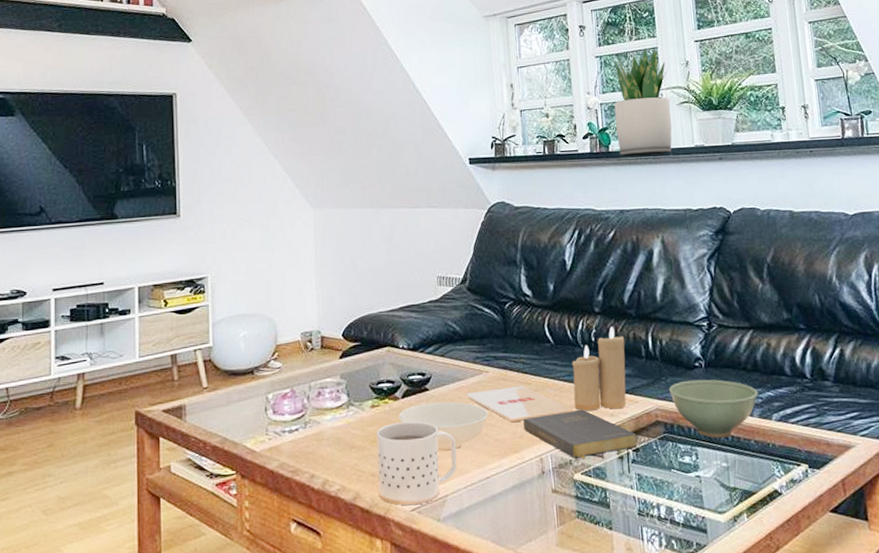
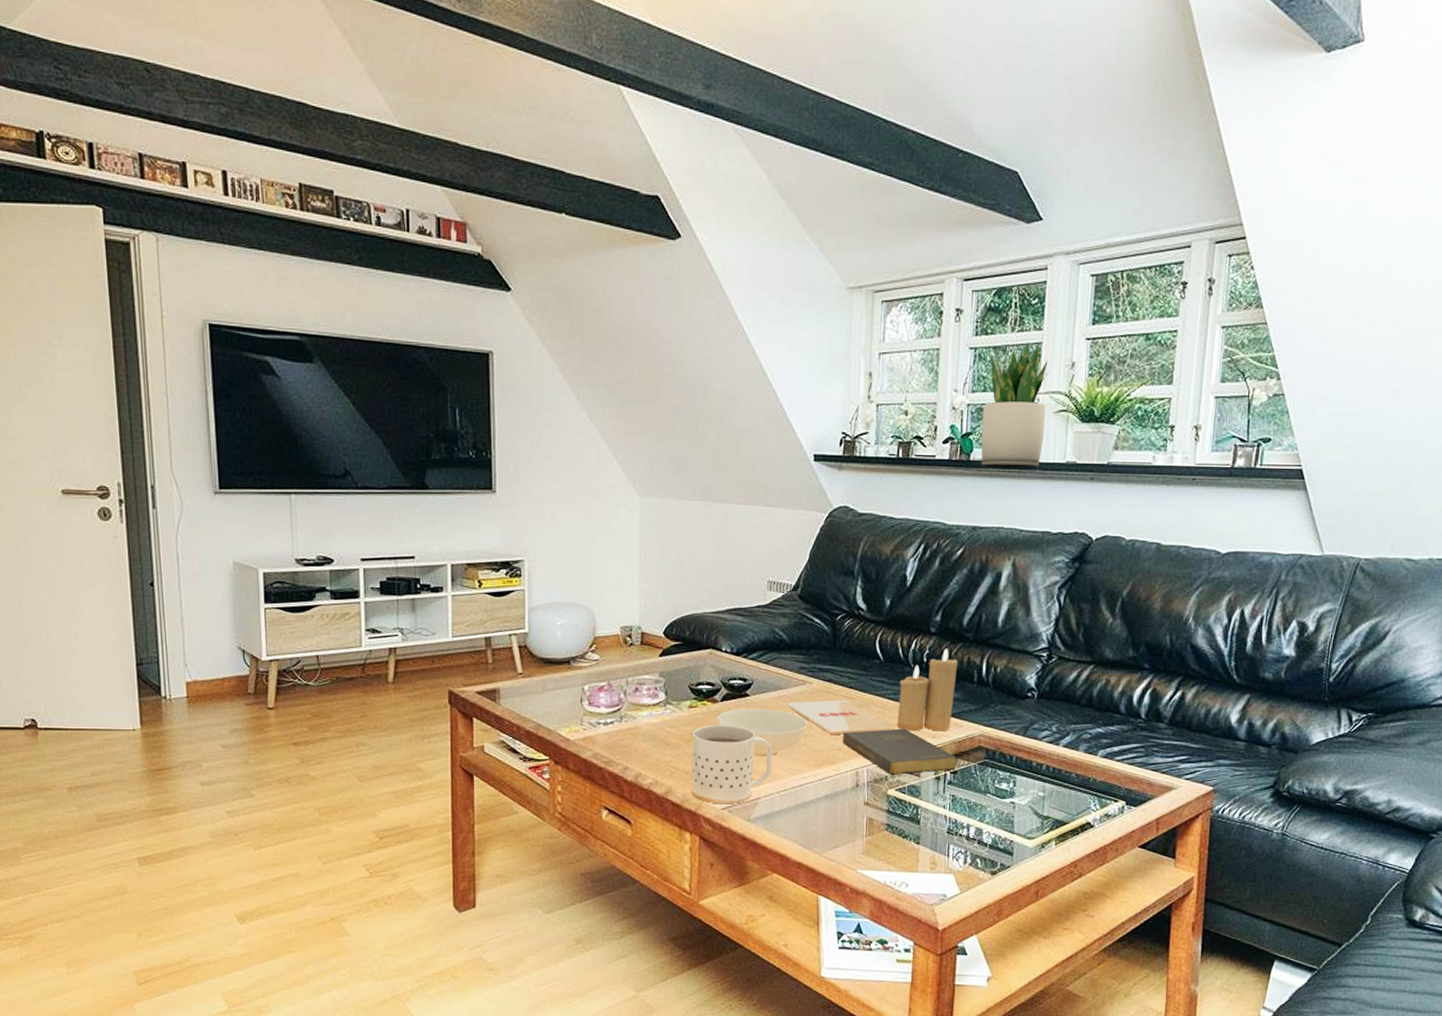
bowl: present [669,379,758,438] -> none [996,709,1088,768]

